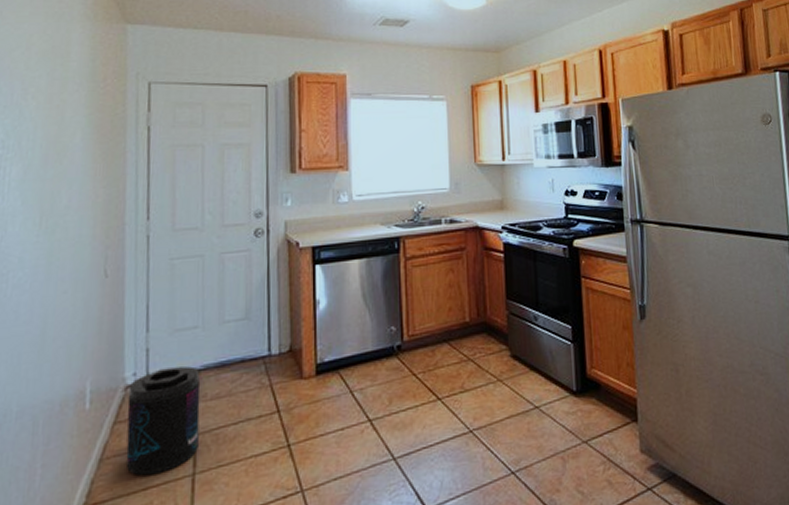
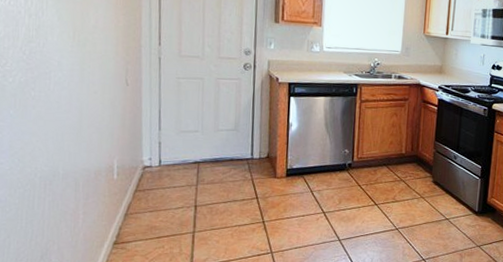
supplement container: present [125,366,200,476] -> none [144,157,199,229]

